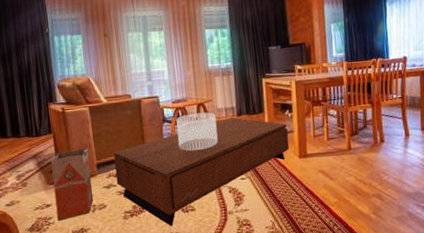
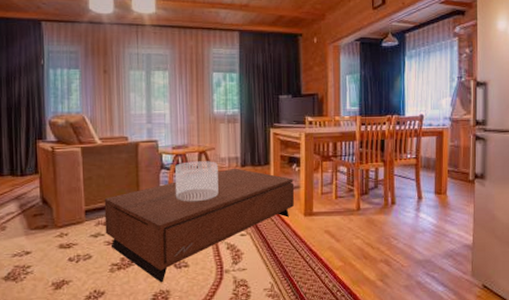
waste bin: present [51,147,94,221] -> none [35,190,79,270]

